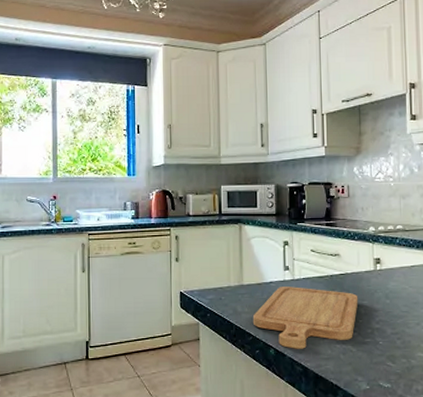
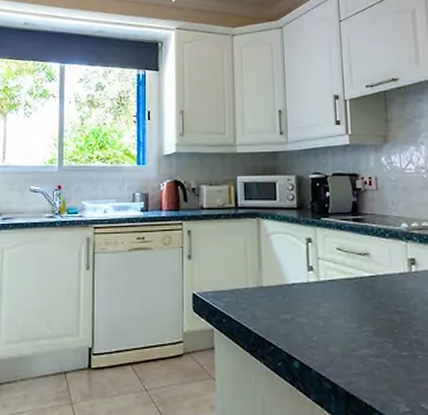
chopping board: present [252,287,359,349] -> none [273,289,393,362]

